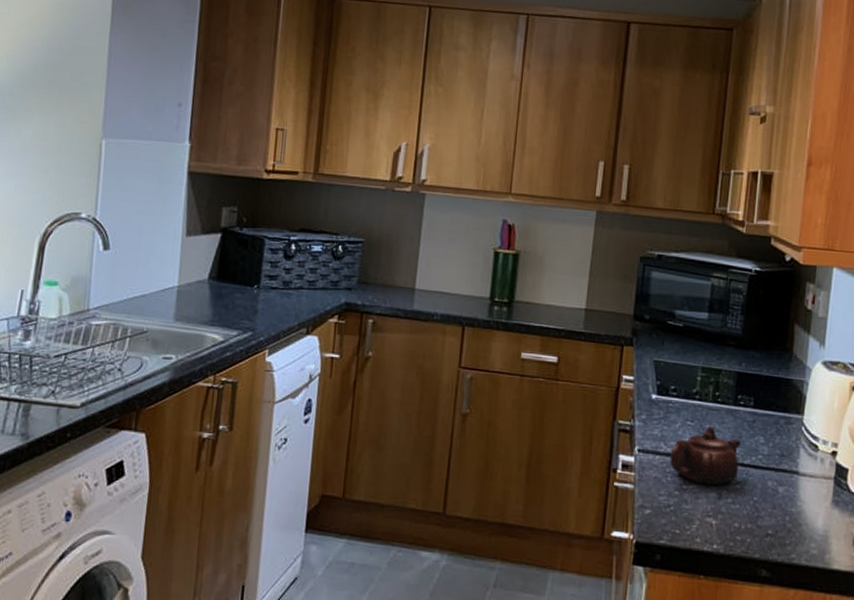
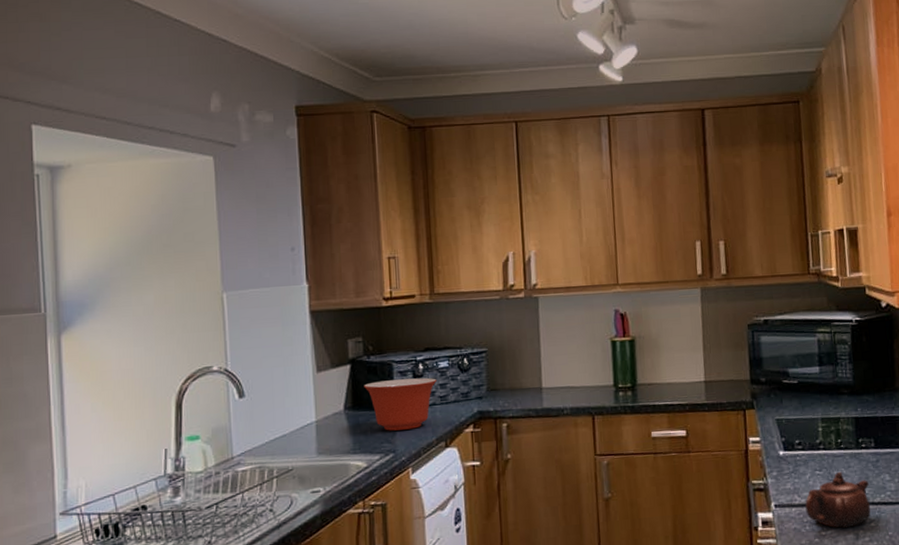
mixing bowl: none [232,255,308,310] -> present [364,377,437,431]

